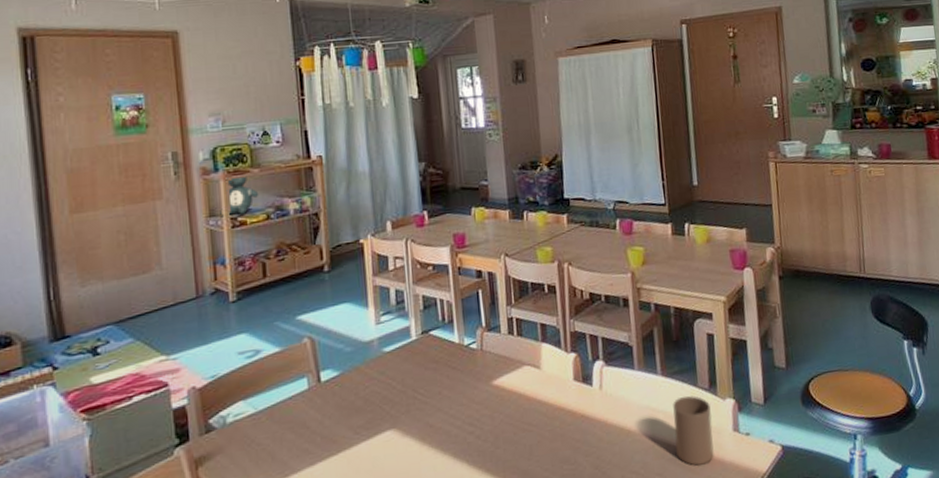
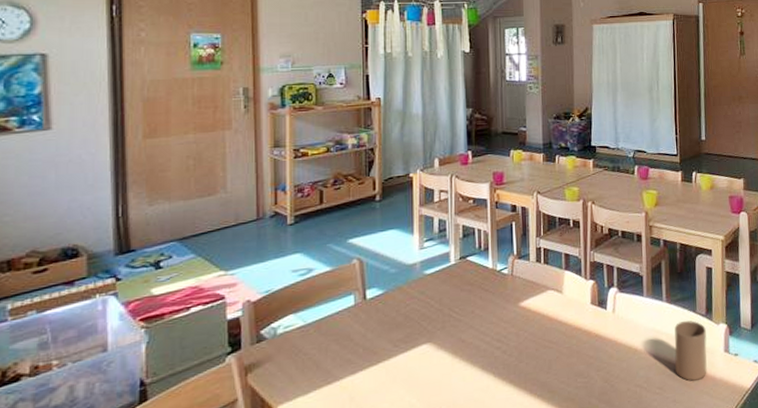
stuffed animal: present [220,176,259,217] -> none [284,112,321,148]

